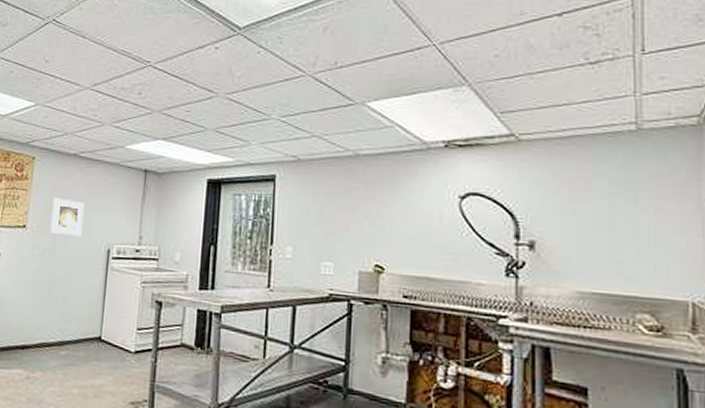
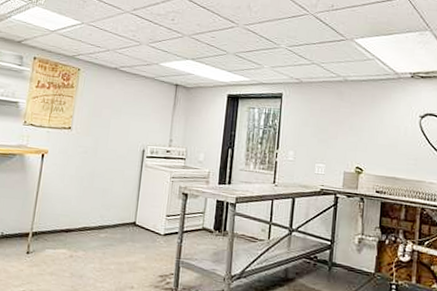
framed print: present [50,197,84,237] -> none [93,104,123,138]

